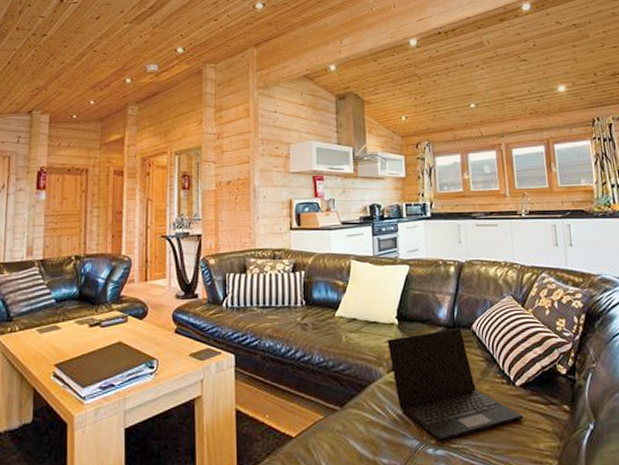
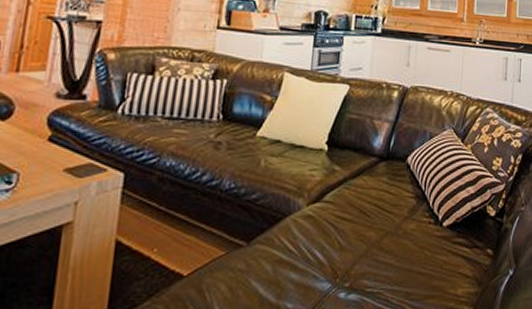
laptop: present [387,328,524,441] -> none [312,160,446,284]

